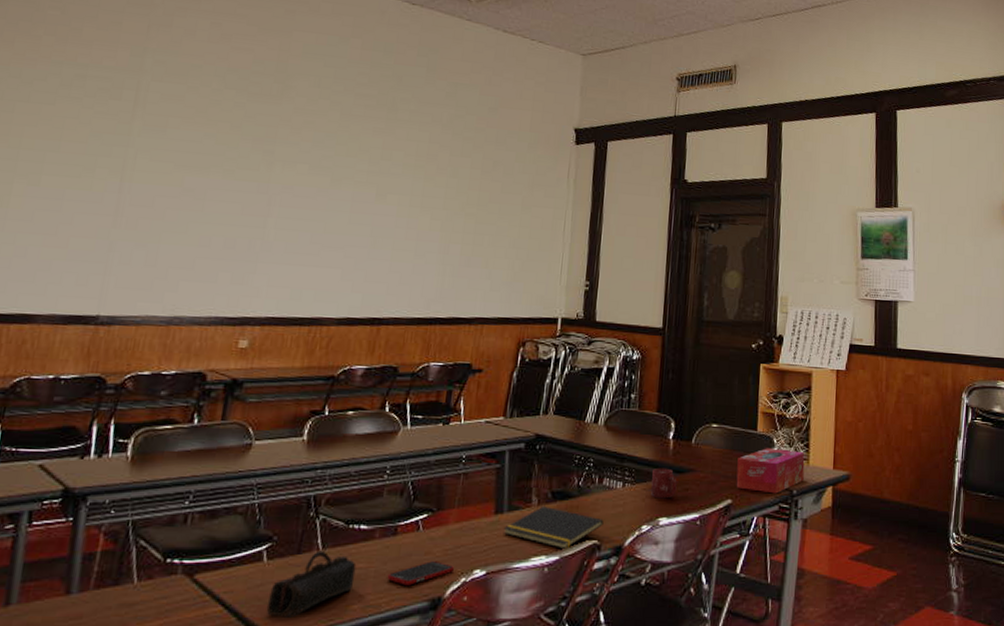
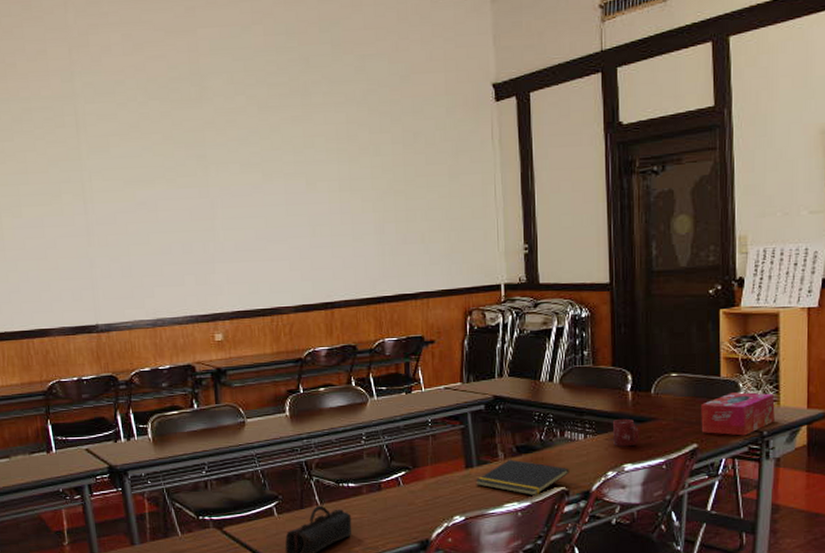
cell phone: present [387,561,454,586] -> none [379,510,436,531]

